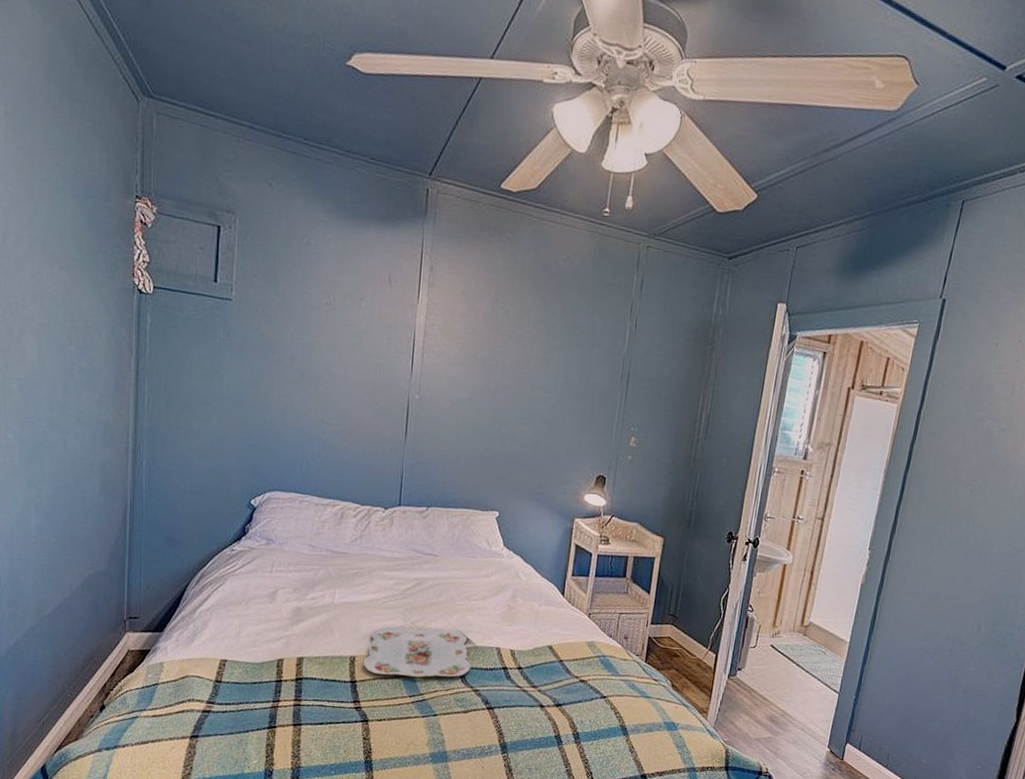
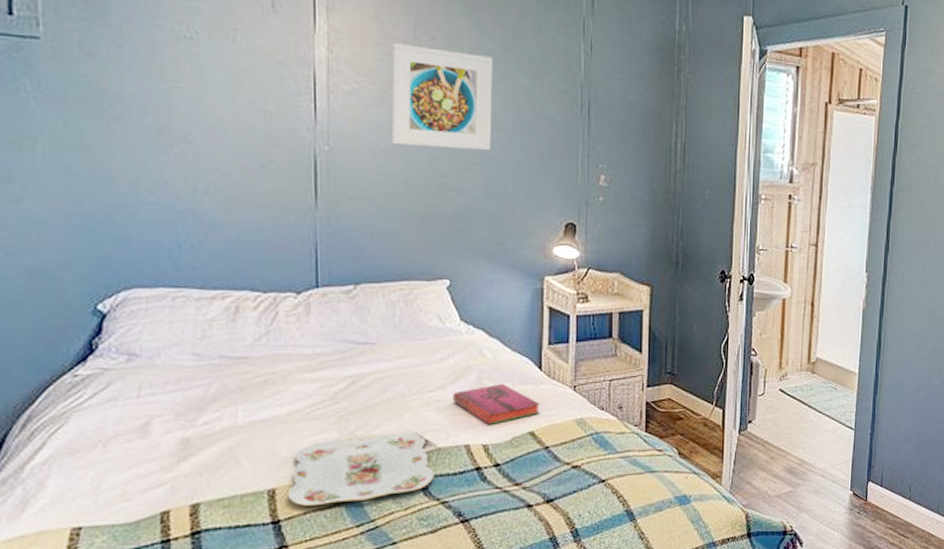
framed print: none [466,314,552,409] -> present [391,42,492,151]
hardback book: none [491,602,560,635] -> present [453,384,540,425]

